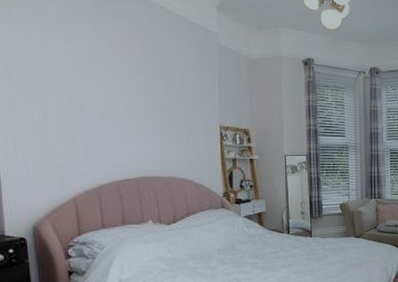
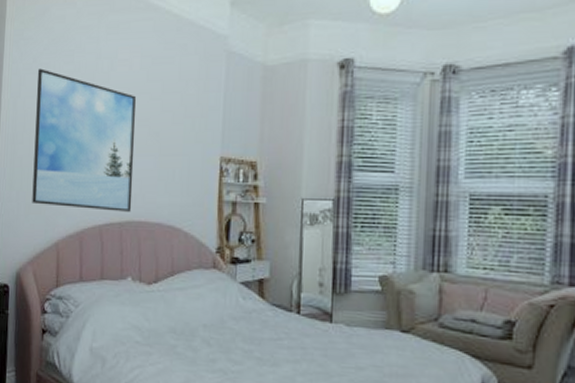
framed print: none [31,44,146,169] -> present [32,68,137,212]

